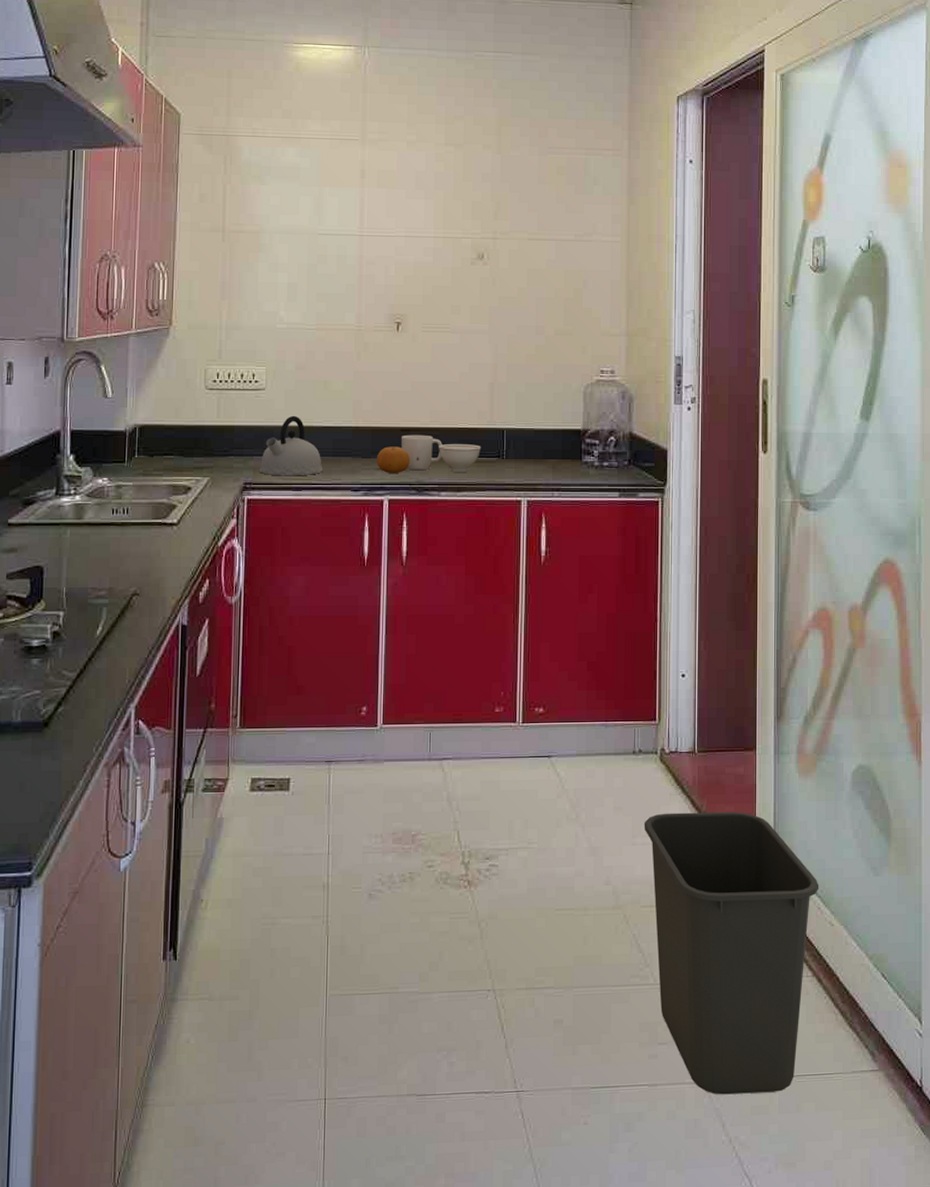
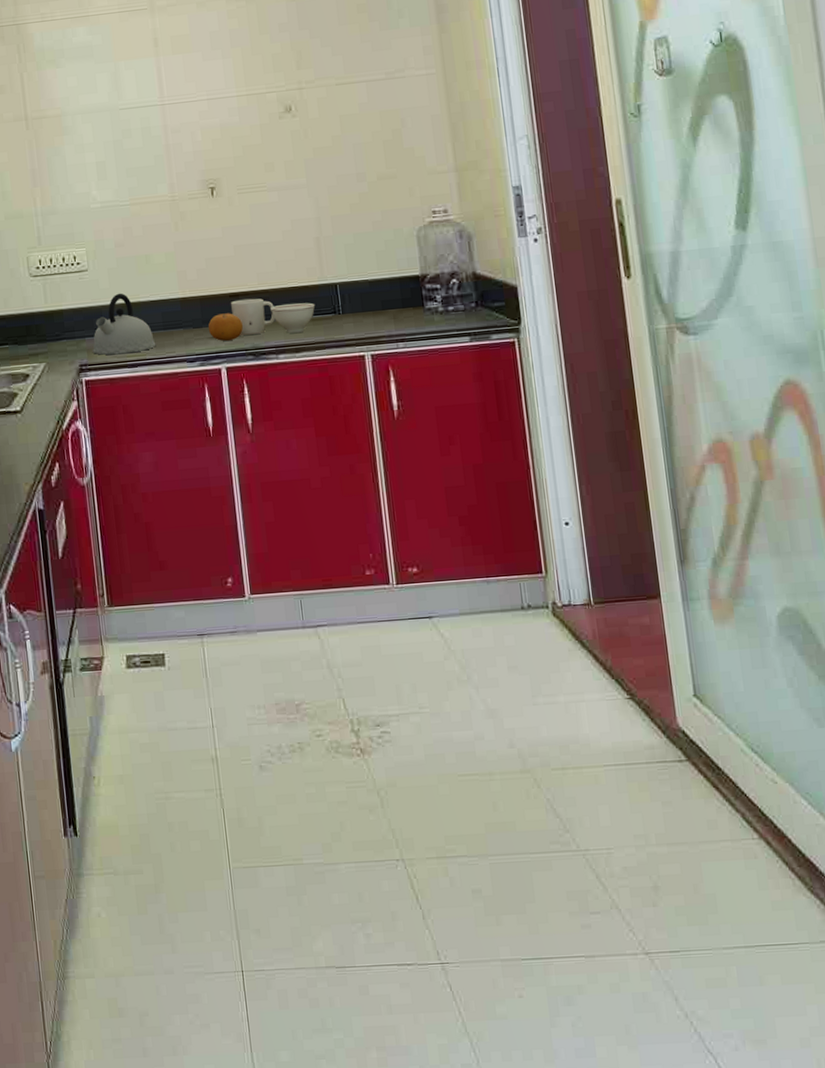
garbage can: present [644,811,819,1095] -> none [543,665,755,967]

